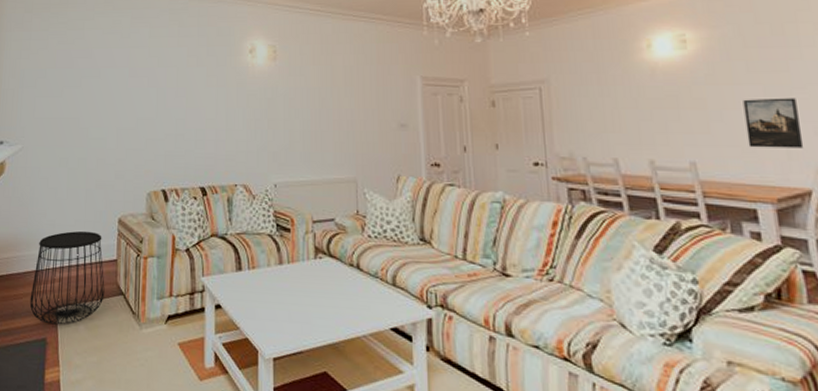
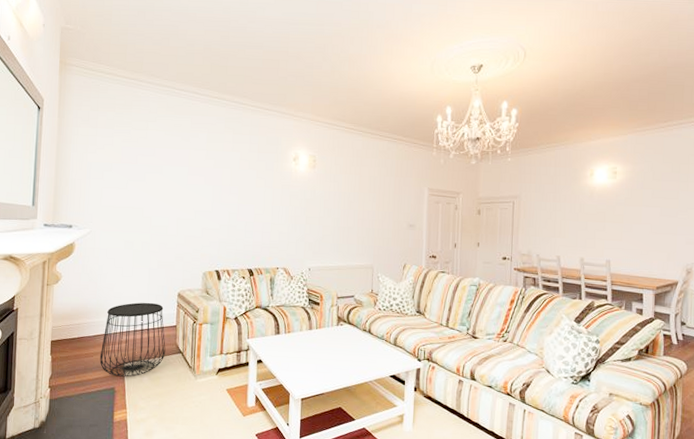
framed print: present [743,98,804,148] -> none [645,217,679,253]

